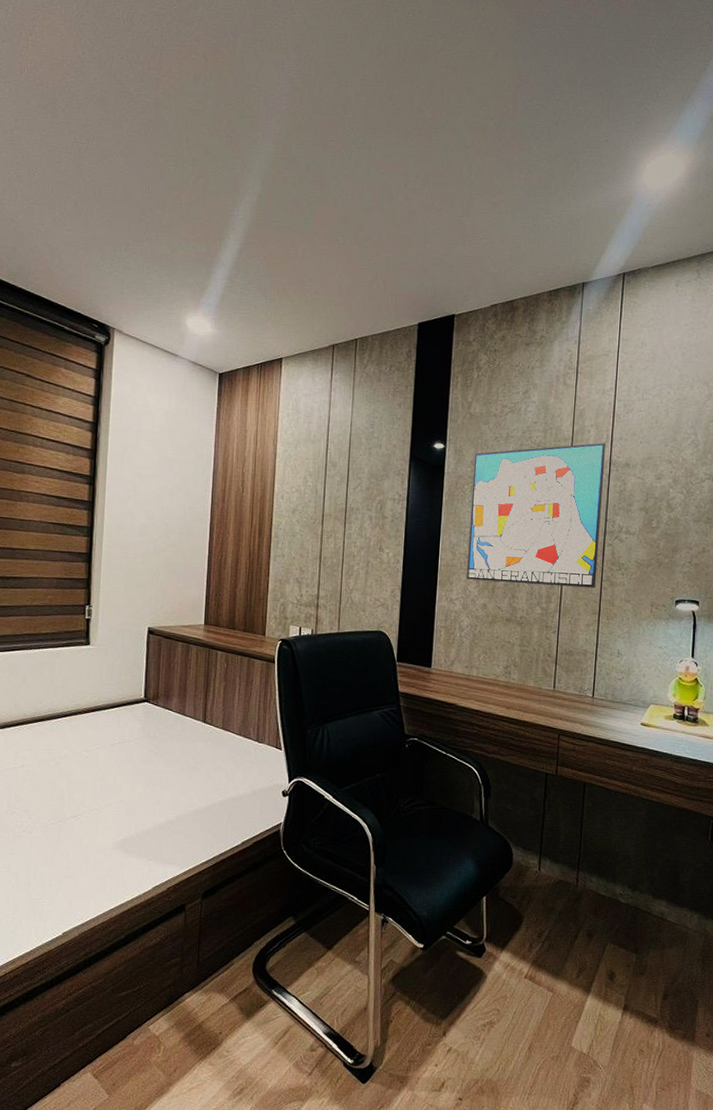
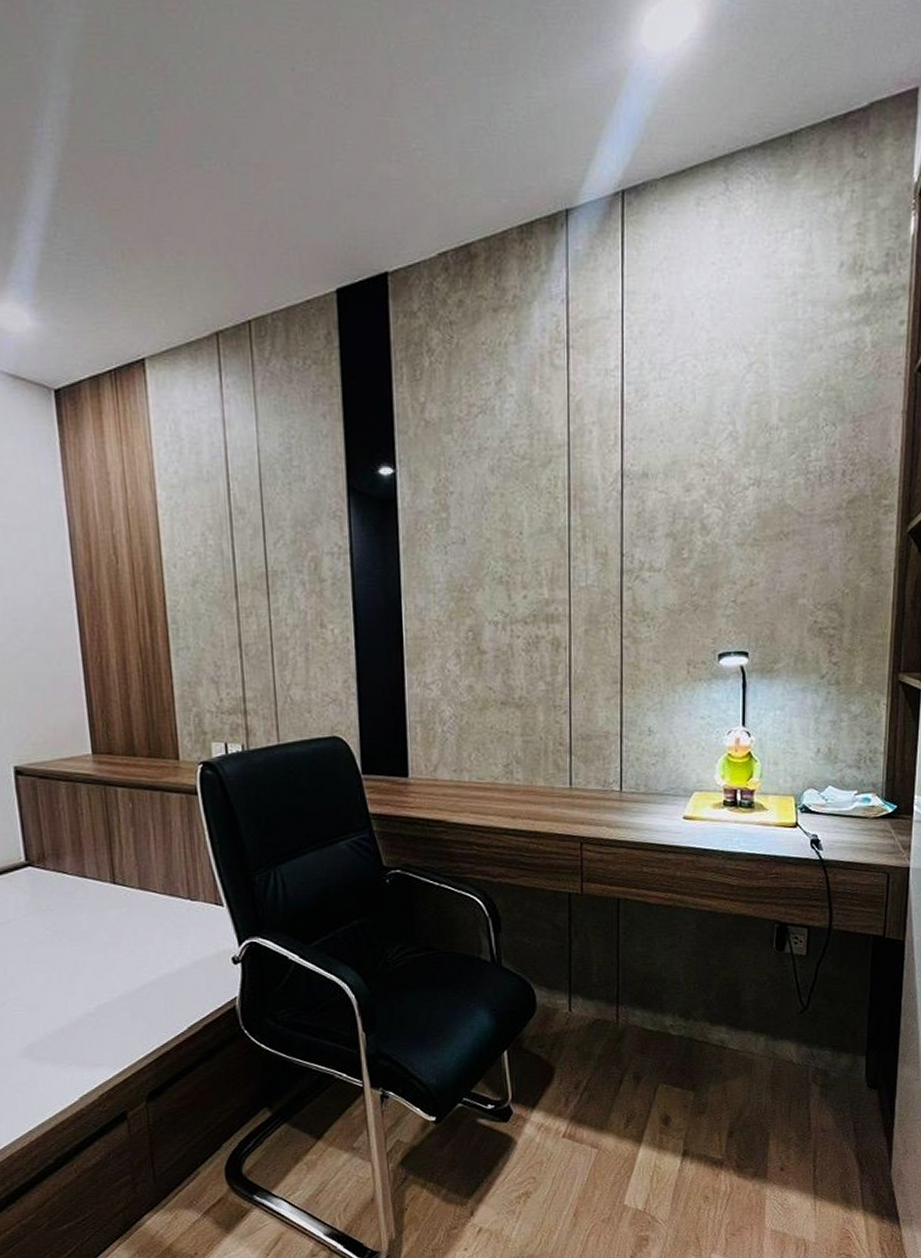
wall art: present [466,442,606,588] -> none [436,446,615,655]

